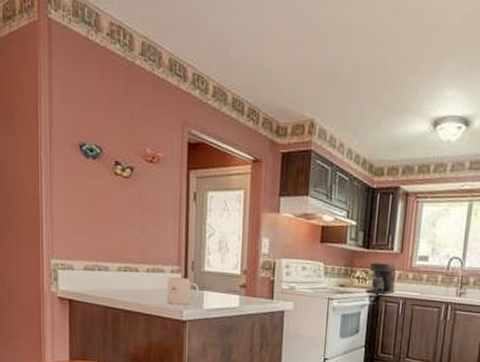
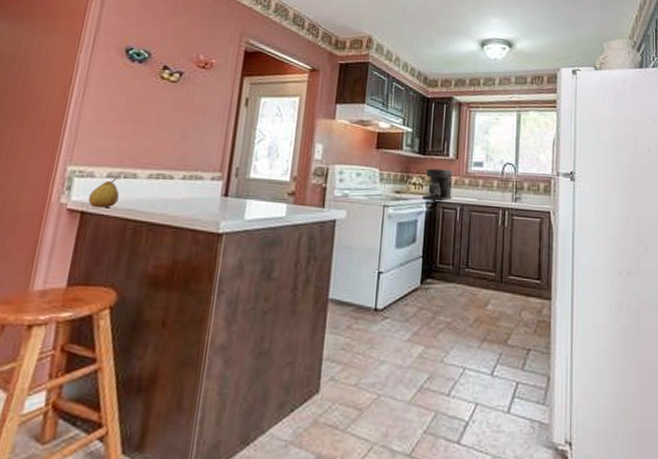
fruit: none [72,270,97,297] -> present [88,178,120,209]
mug: present [166,277,200,305] -> none [202,184,242,216]

